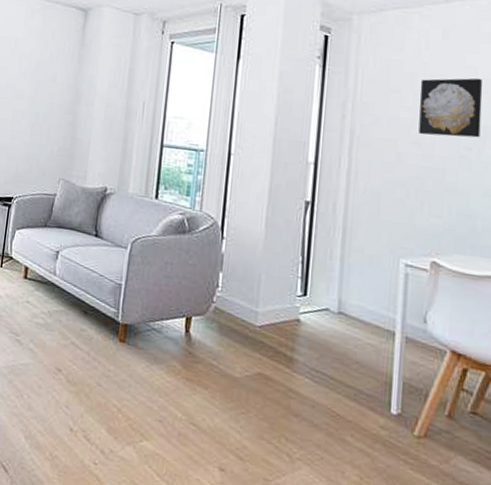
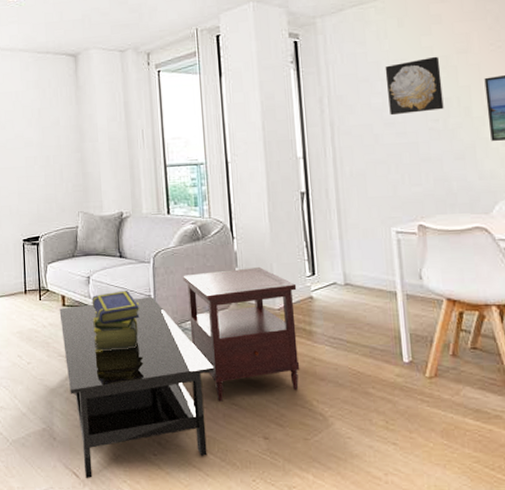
coffee table: none [14,280,178,477] -> present [59,296,214,479]
stack of books: none [50,272,108,341] -> present [91,290,140,352]
side table: none [157,269,284,422] -> present [183,267,300,402]

